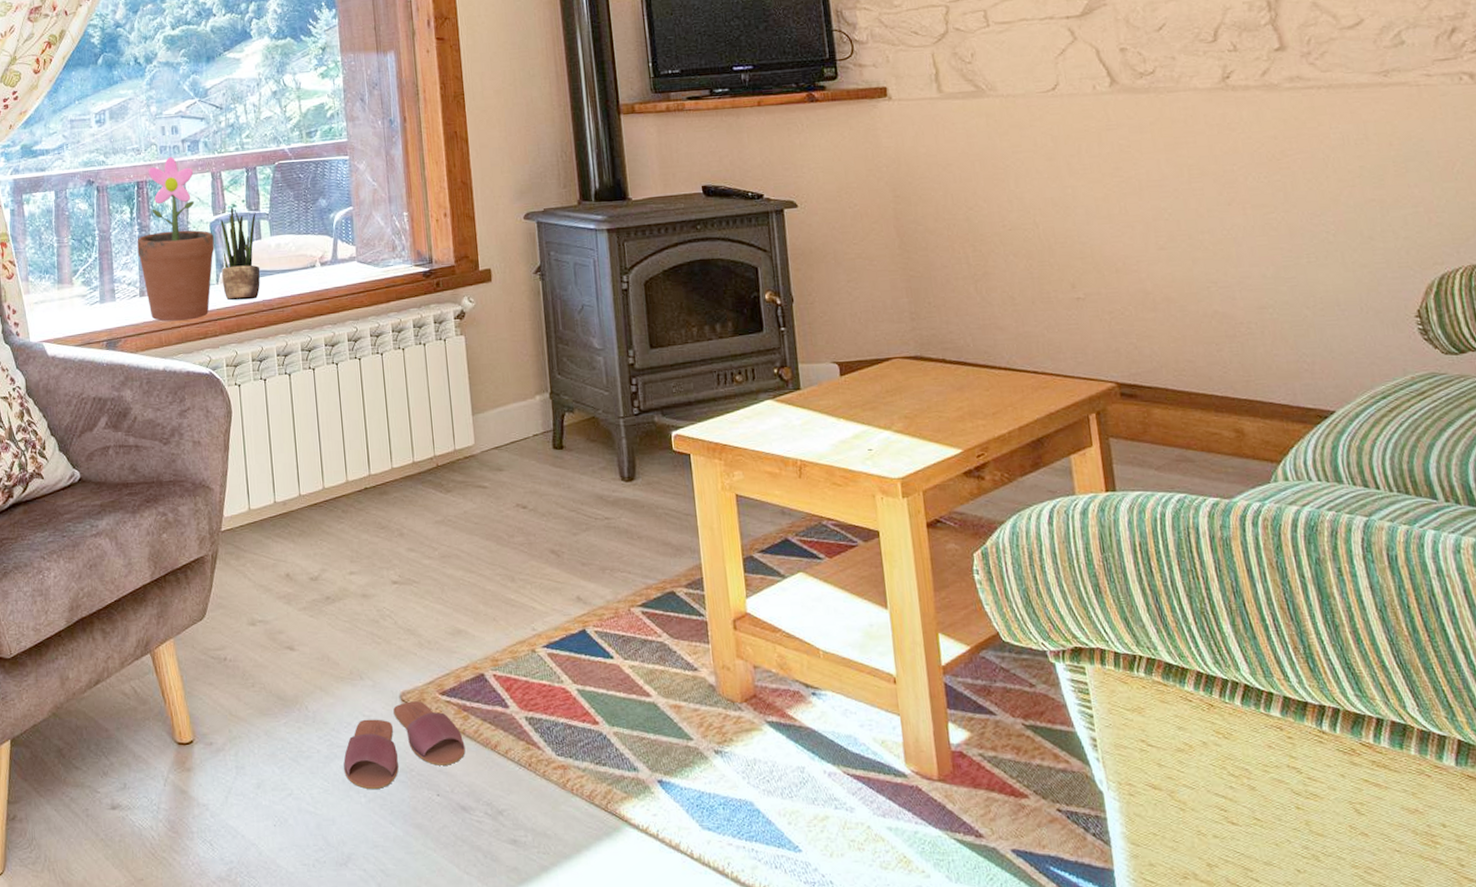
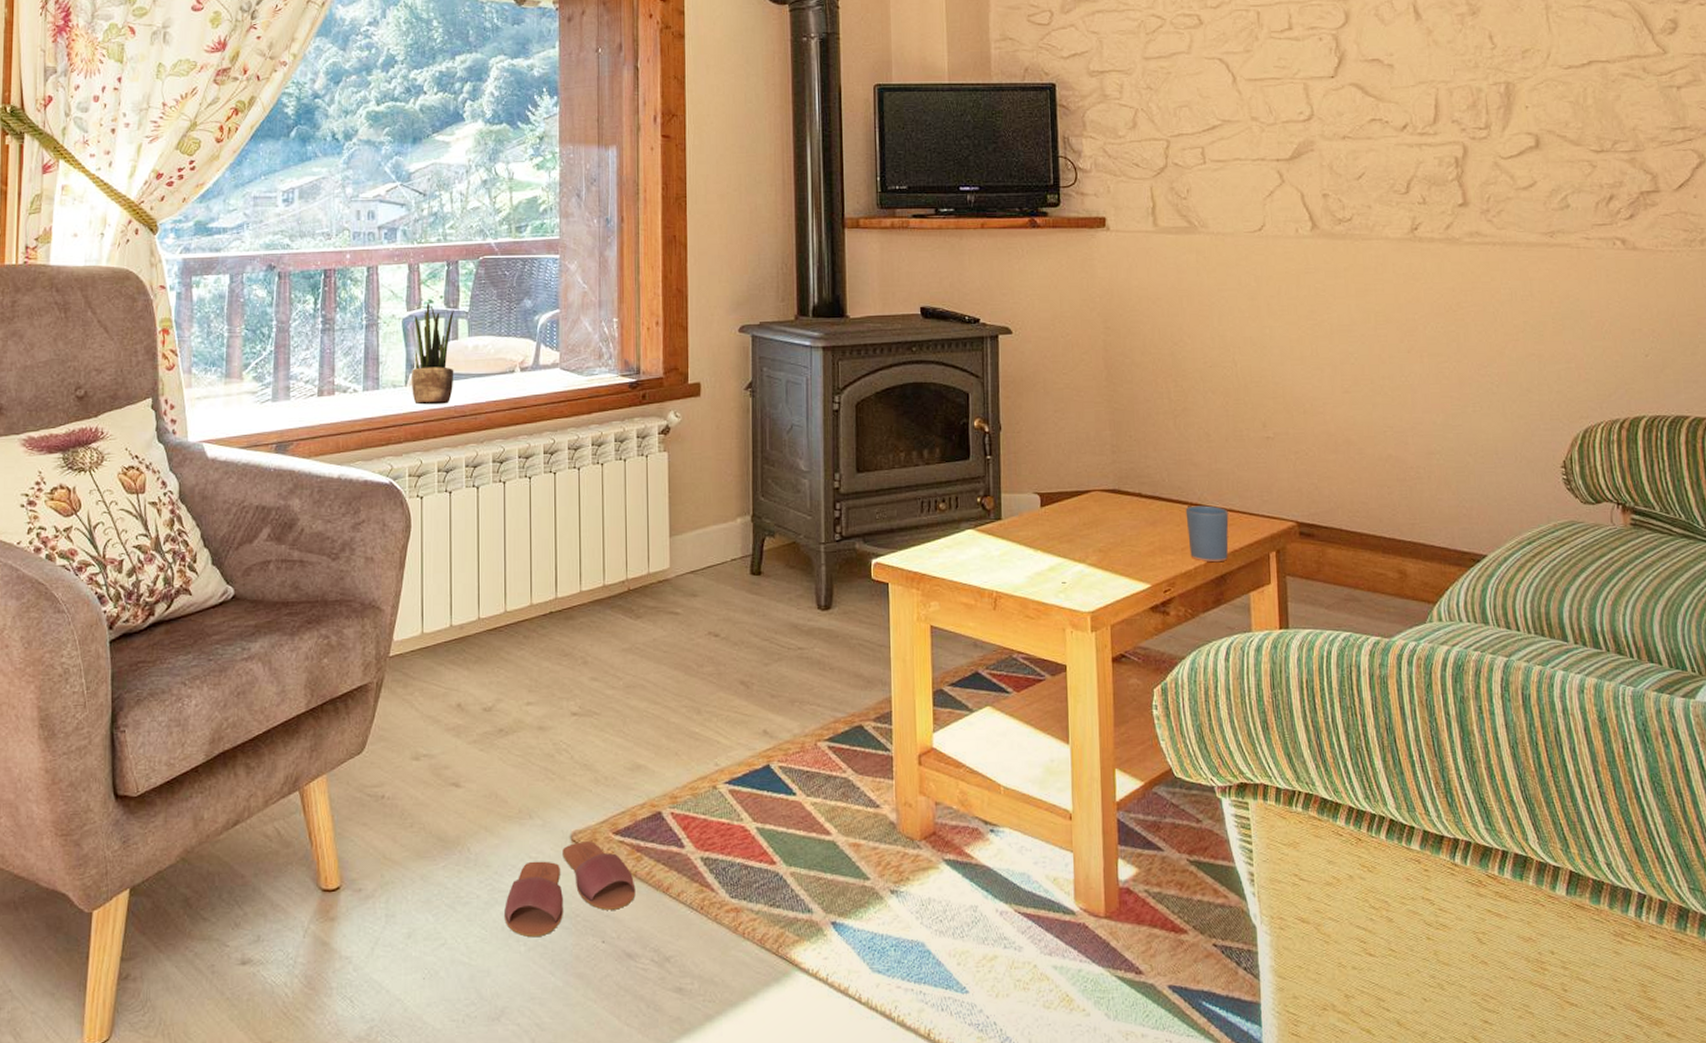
flowerpot: present [137,157,215,322] -> none [319,244,405,425]
mug: none [994,369,1044,426] -> present [1185,505,1229,563]

